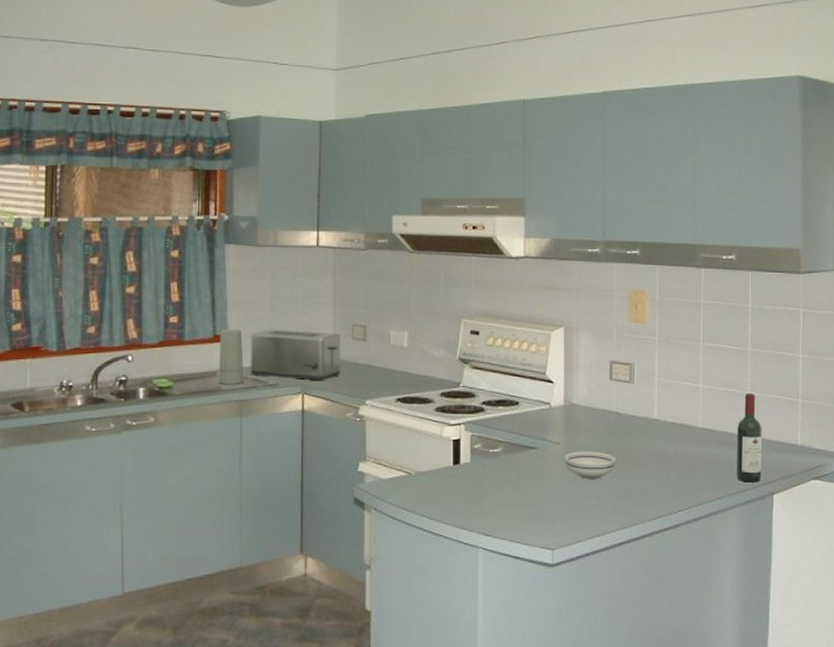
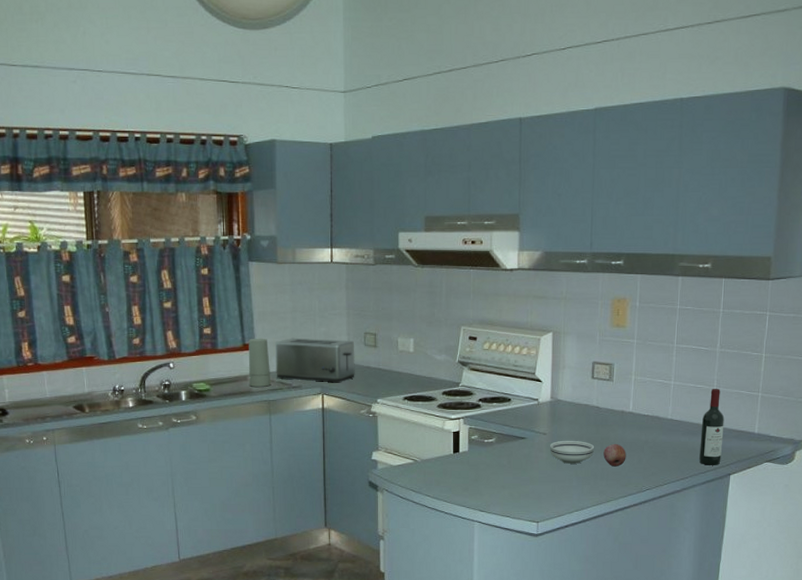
fruit: none [627,456,653,483] -> present [603,444,626,467]

